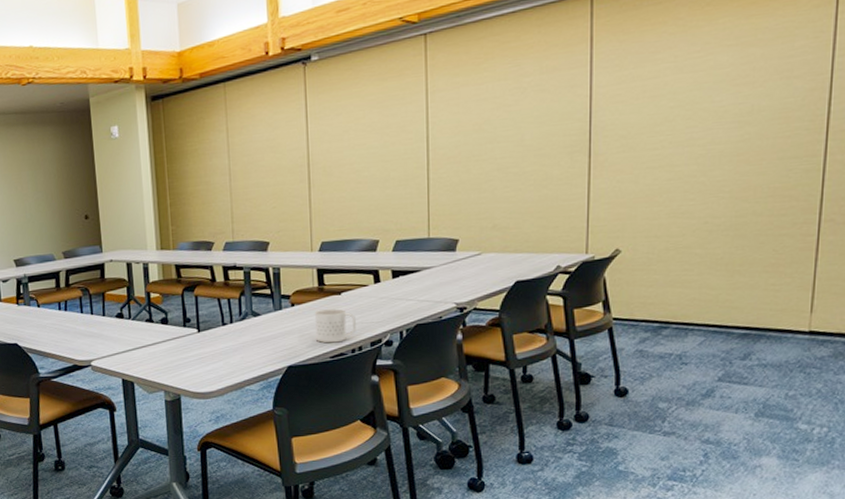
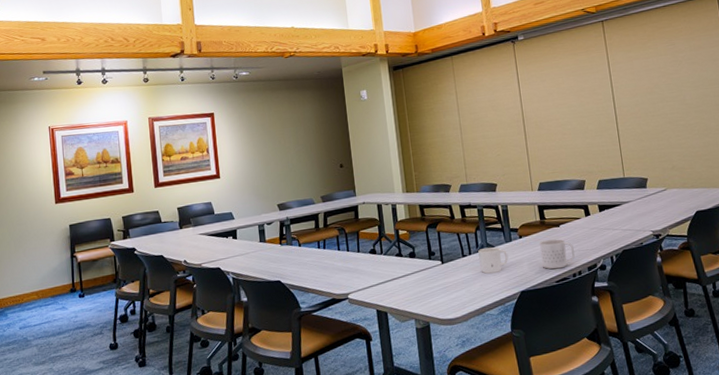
mug: none [241,315,277,345] -> present [478,247,509,274]

